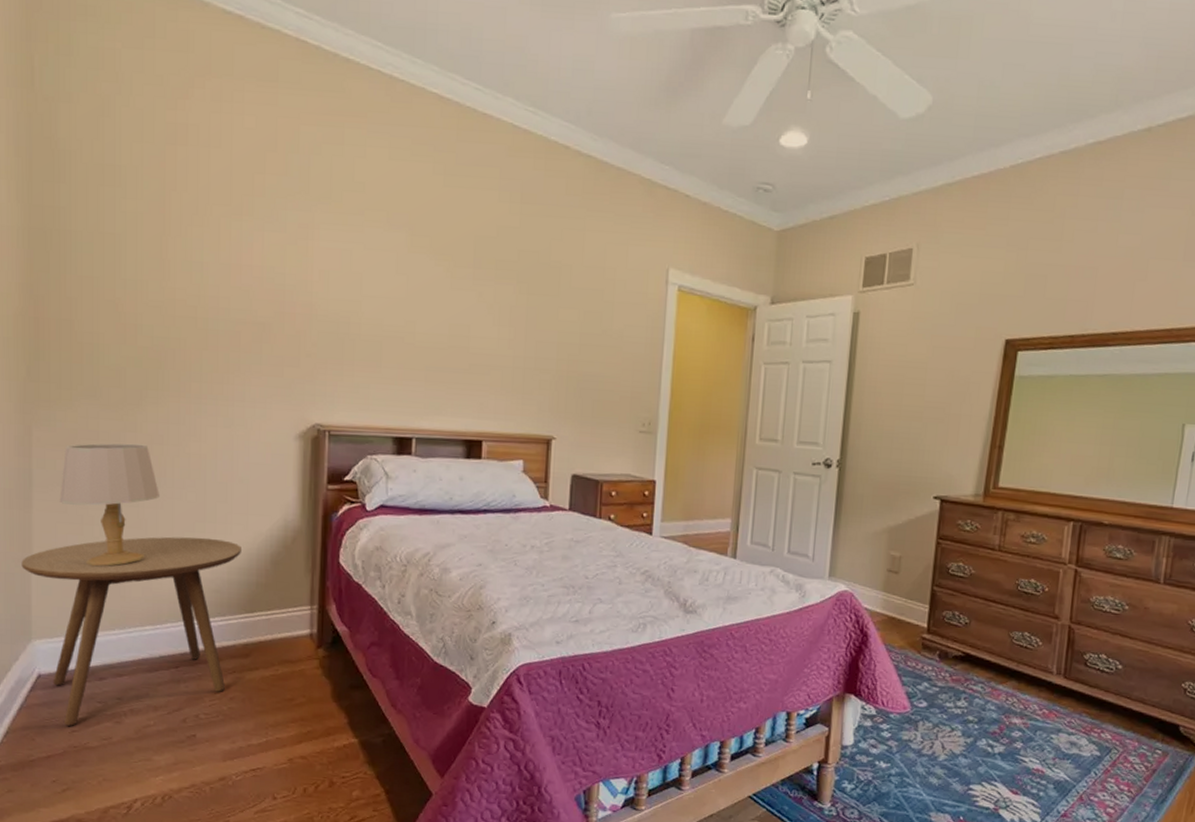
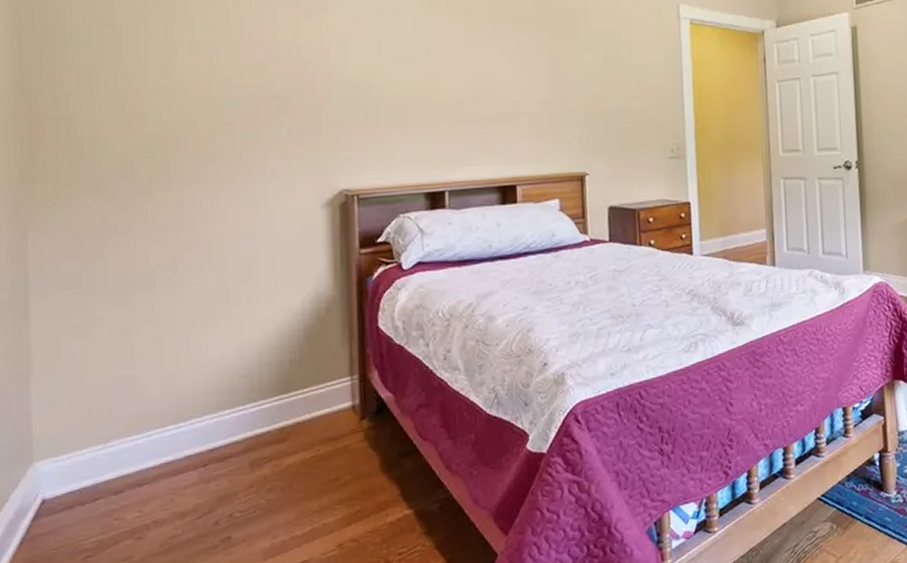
side table: present [21,536,241,727] -> none [18,321,271,554]
table lamp: present [59,443,159,567] -> none [61,233,176,371]

